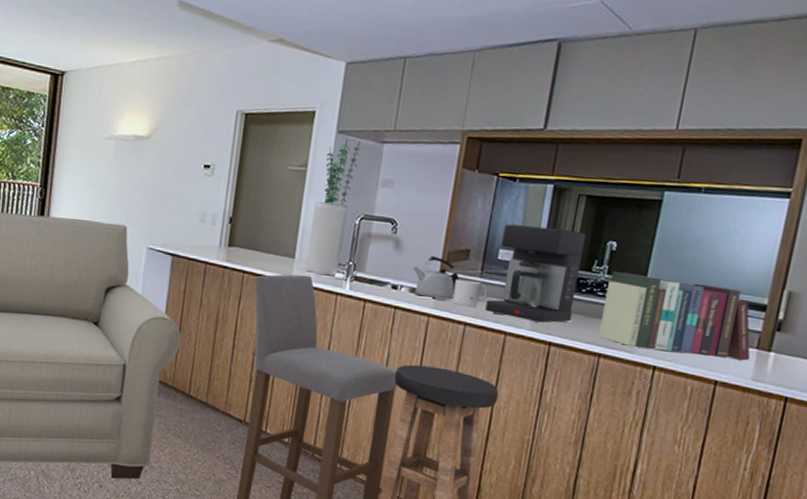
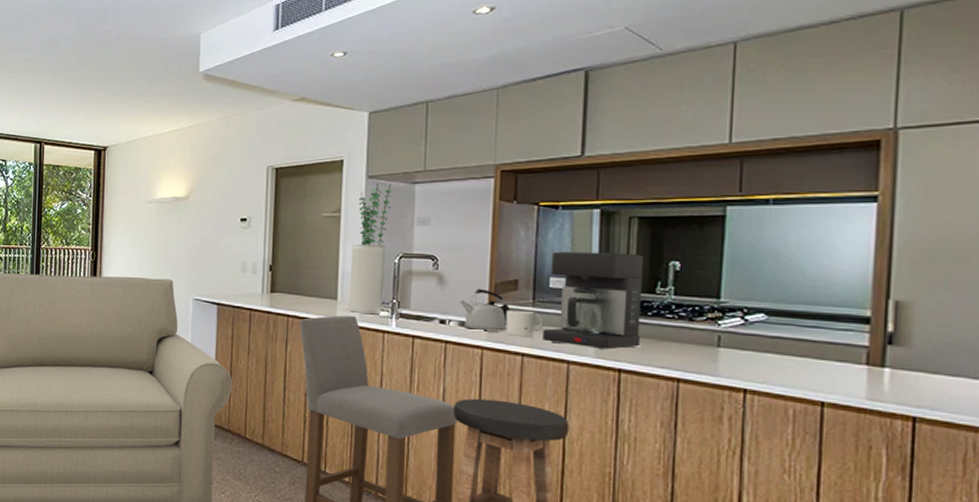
books: present [599,271,751,361] -> none [674,292,861,379]

